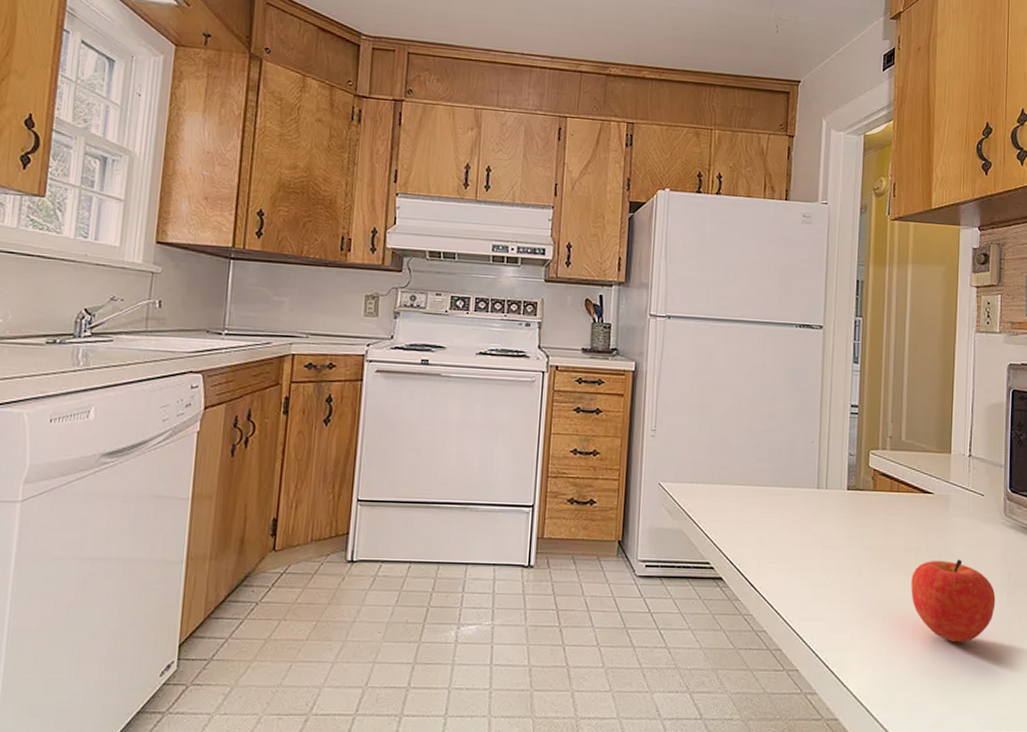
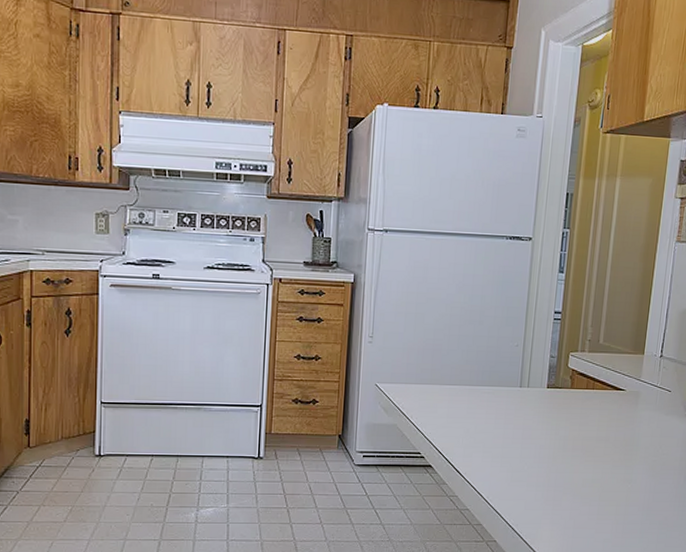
fruit: present [911,559,996,642] -> none [599,447,674,516]

